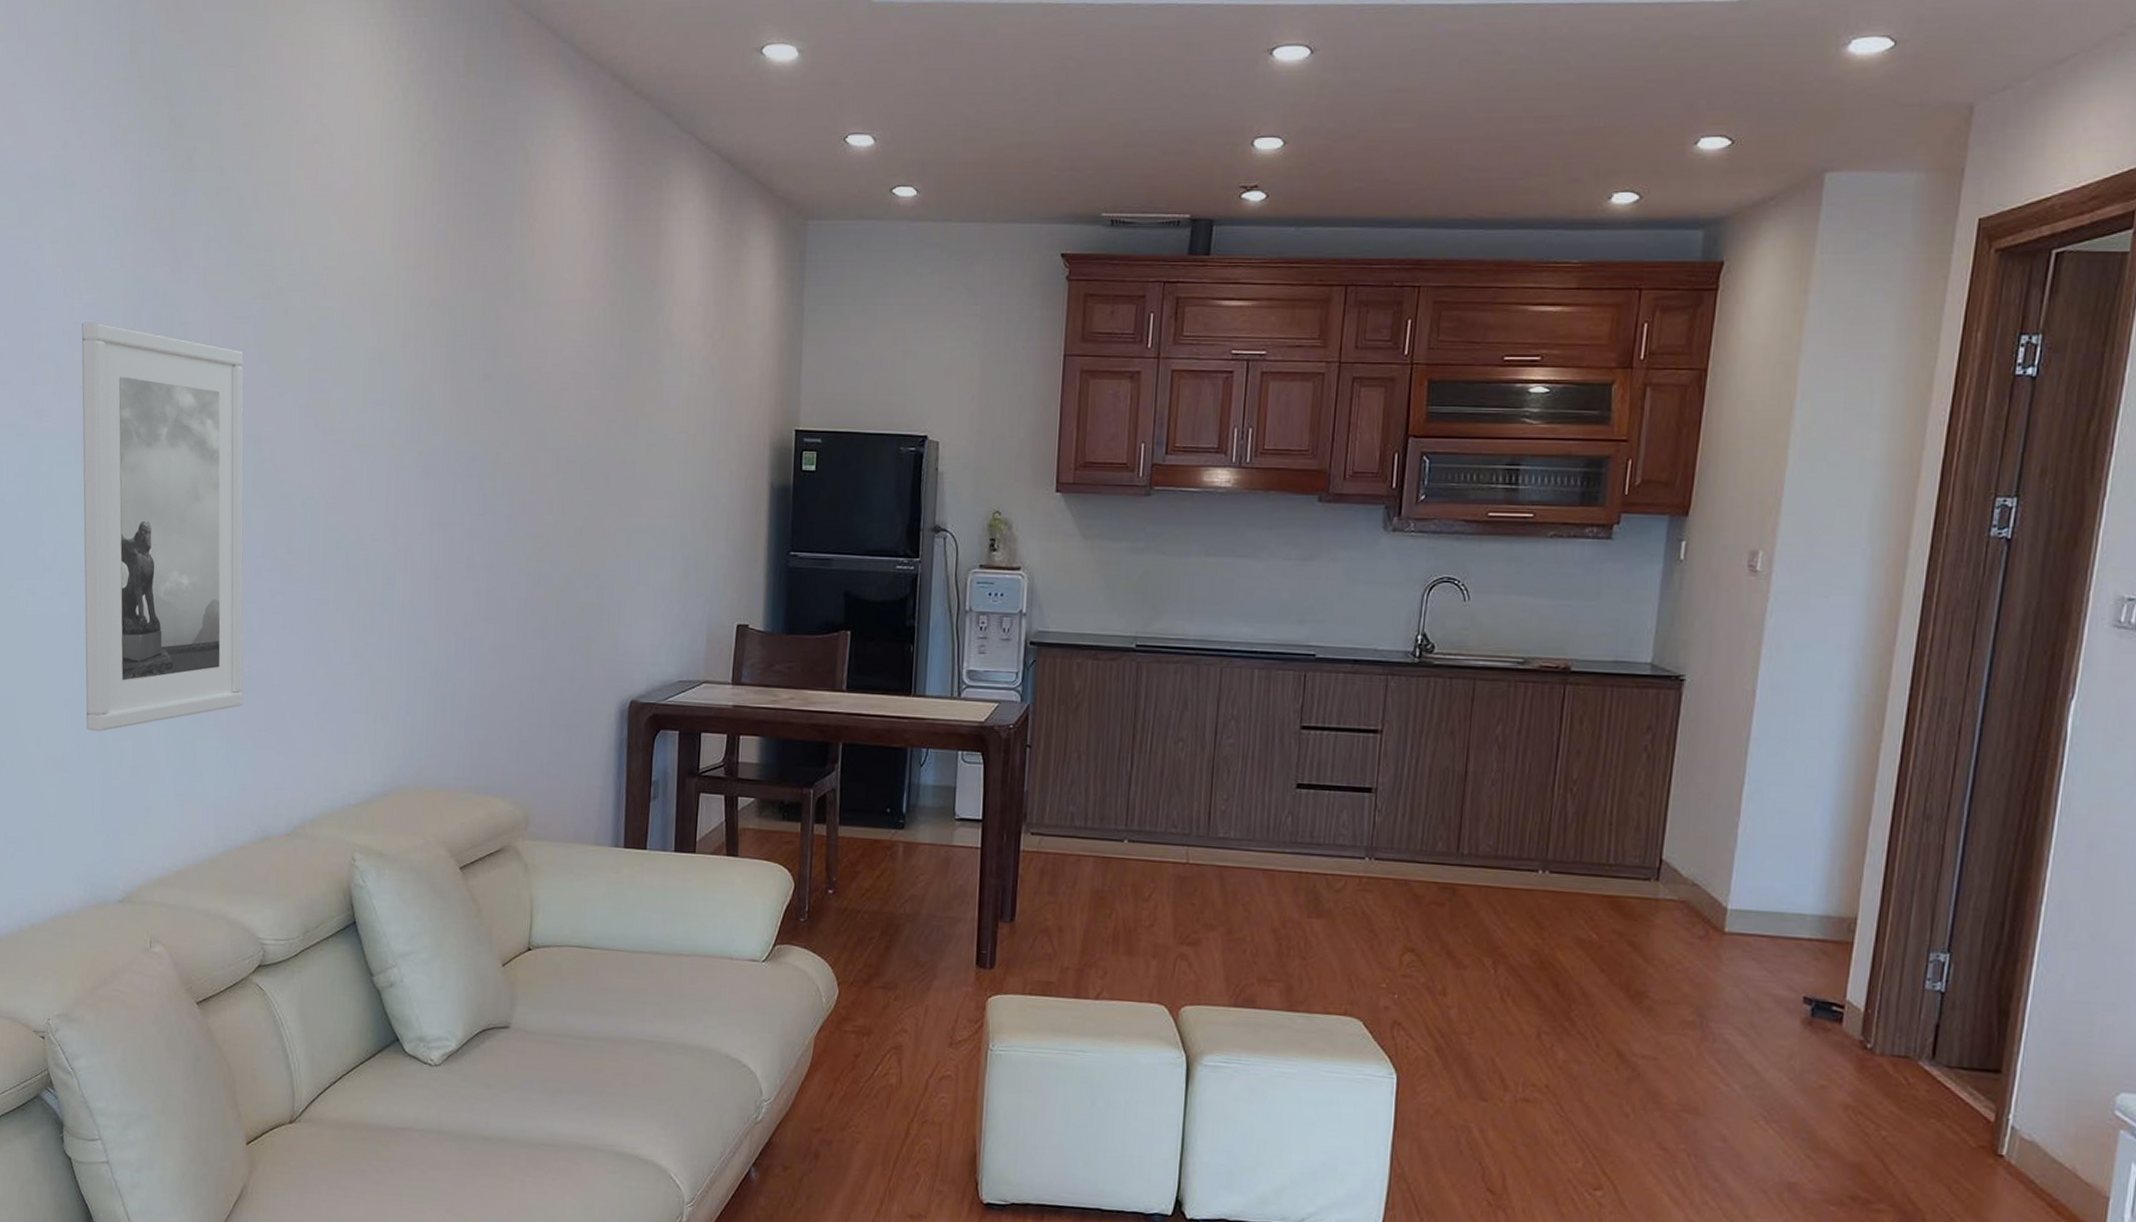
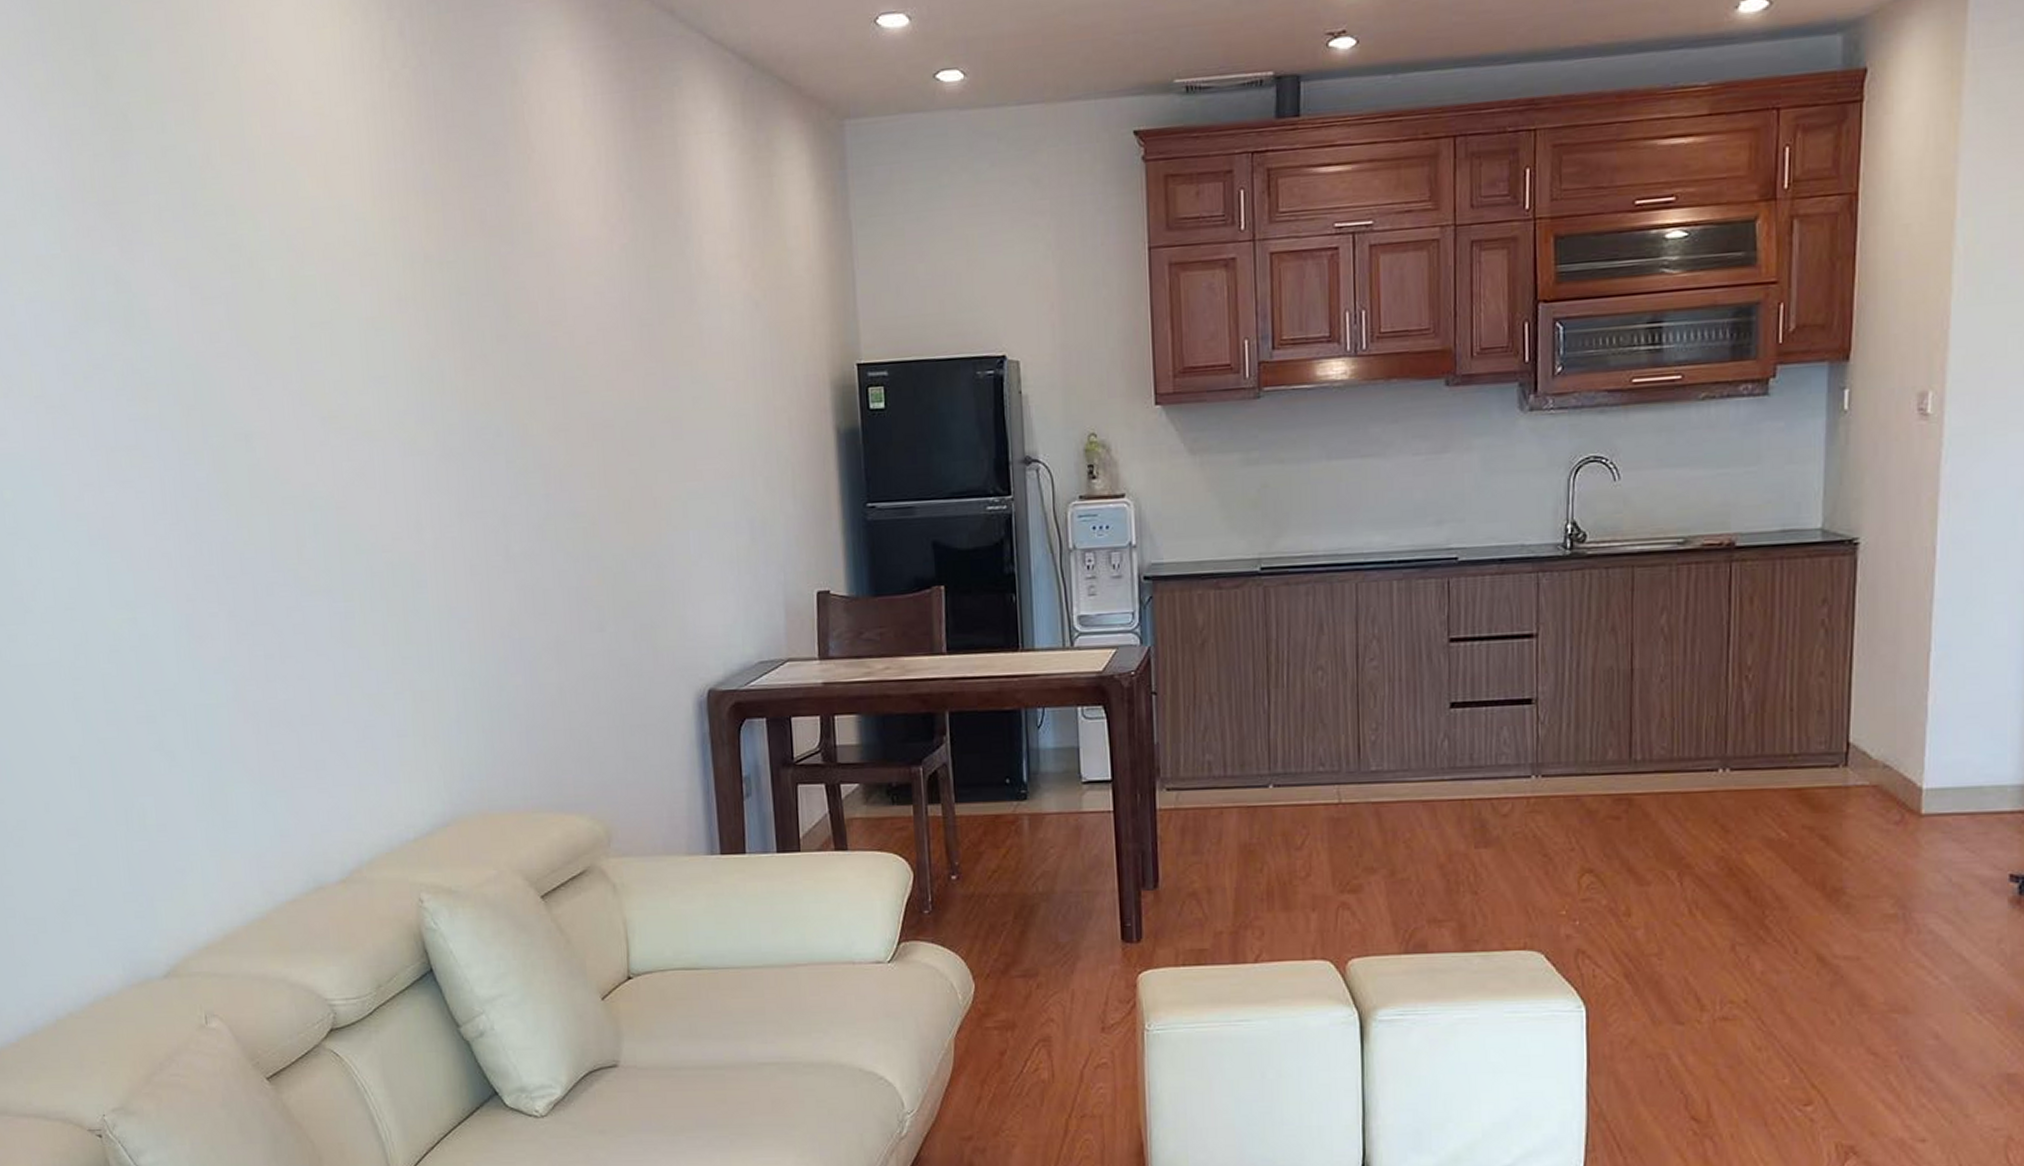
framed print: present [81,322,244,732] -> none [27,319,273,789]

